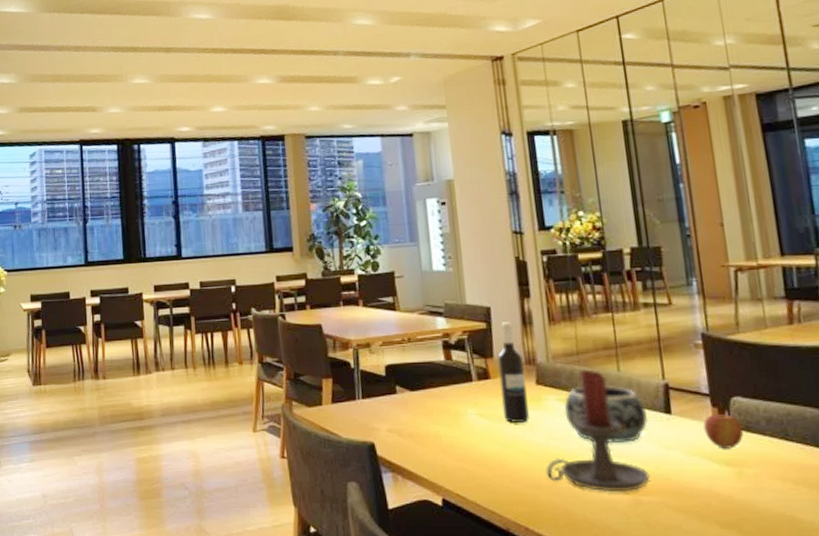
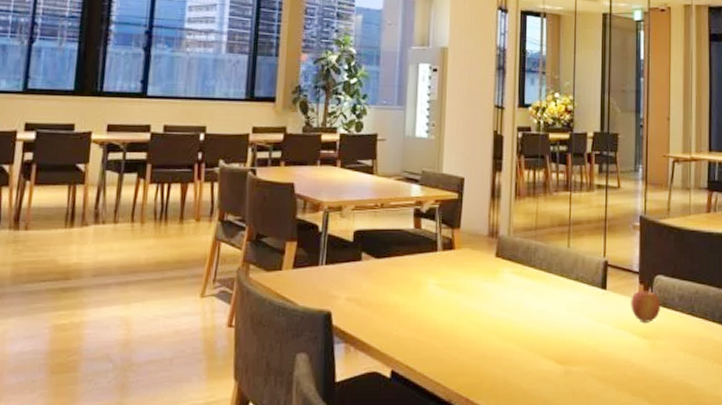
wine bottle: present [497,322,529,423] -> none [461,194,487,294]
candle holder: present [546,369,650,491] -> none [492,244,581,362]
decorative bowl: present [564,385,649,443] -> none [517,259,587,315]

